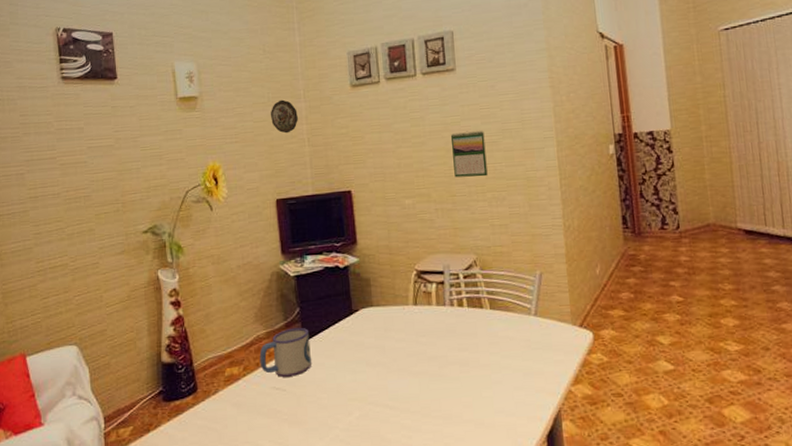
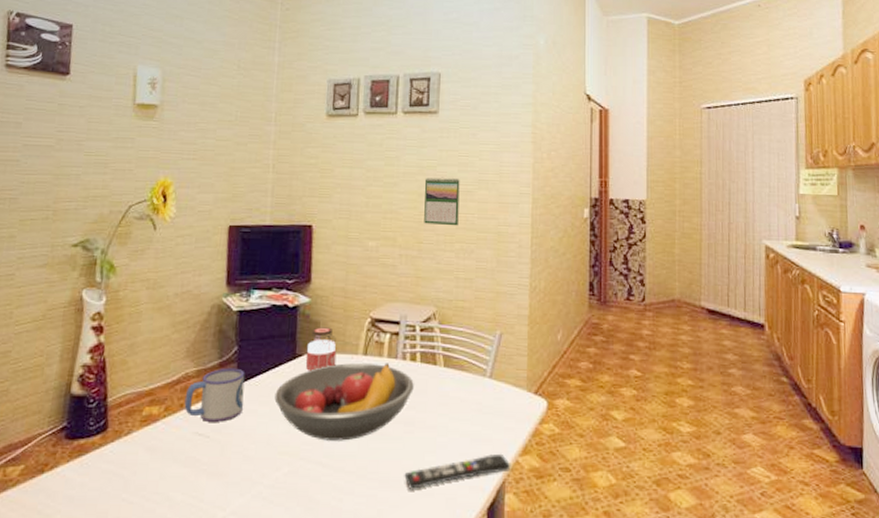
decorative plate: present [271,99,298,134] -> none [236,120,266,157]
fruit bowl: none [338,310,464,386] -> present [274,363,414,441]
jar: none [361,283,390,326] -> present [305,327,337,372]
remote control: none [465,384,565,423] -> present [404,453,511,489]

